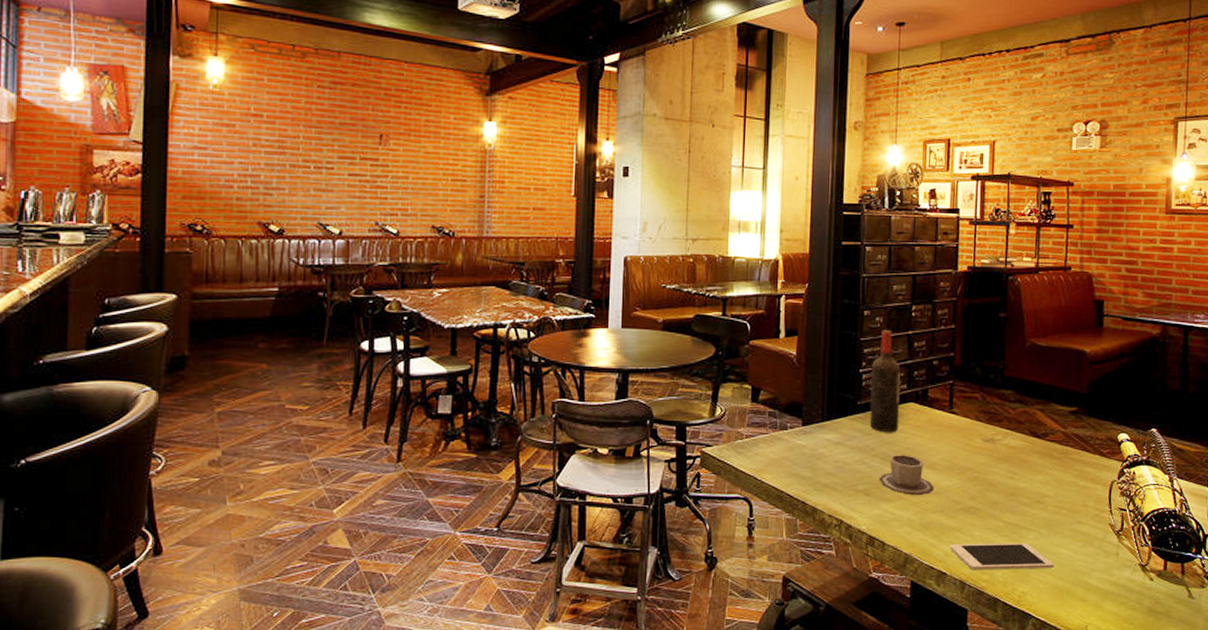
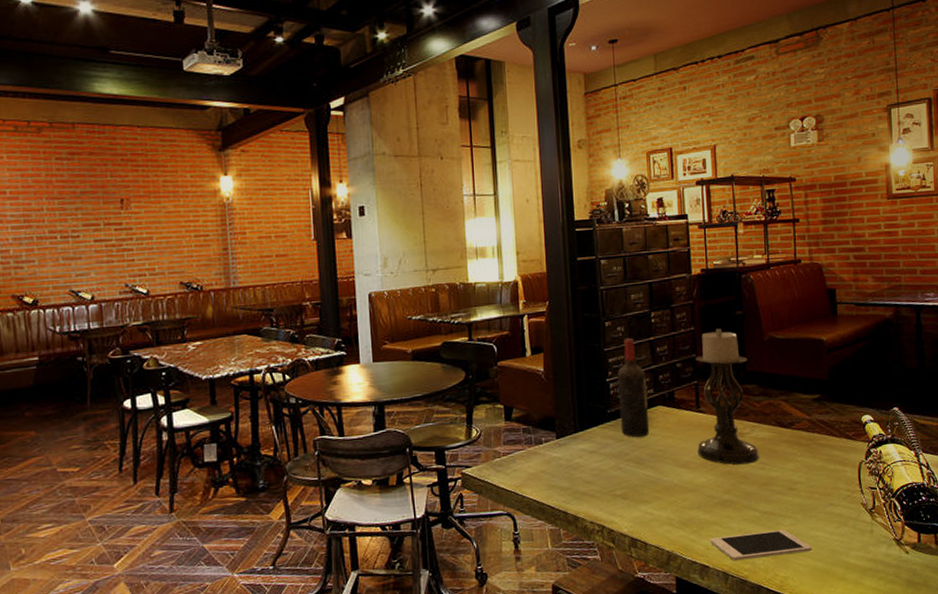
cup: present [878,455,934,496] -> none [635,456,689,495]
candle holder: none [946,329,1009,472] -> present [695,328,759,465]

